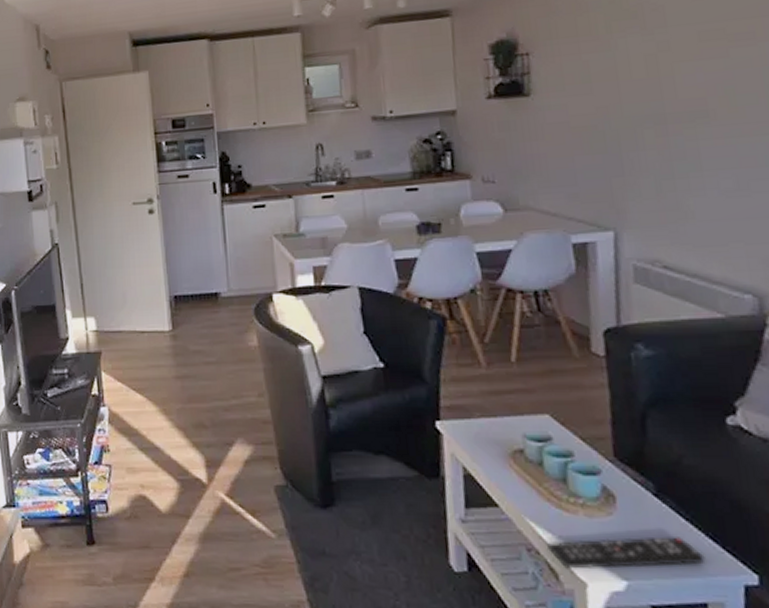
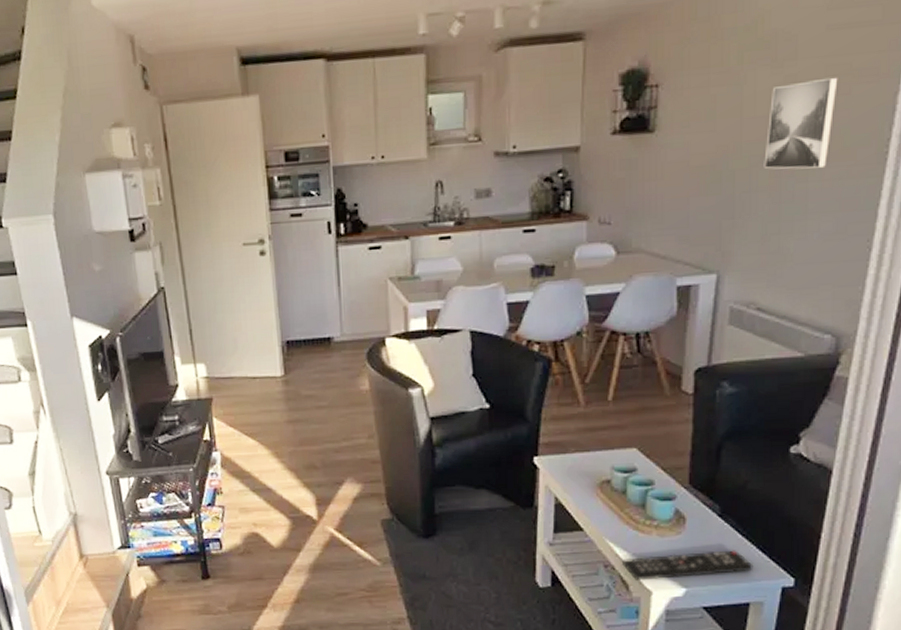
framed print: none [645,41,716,129] -> present [764,77,838,169]

